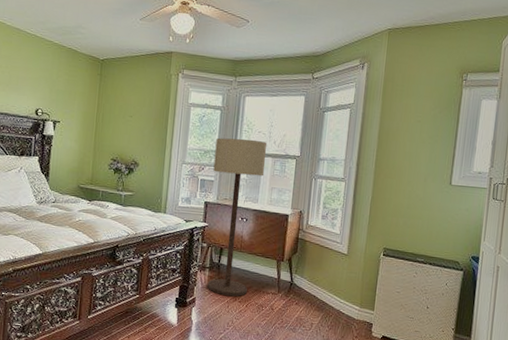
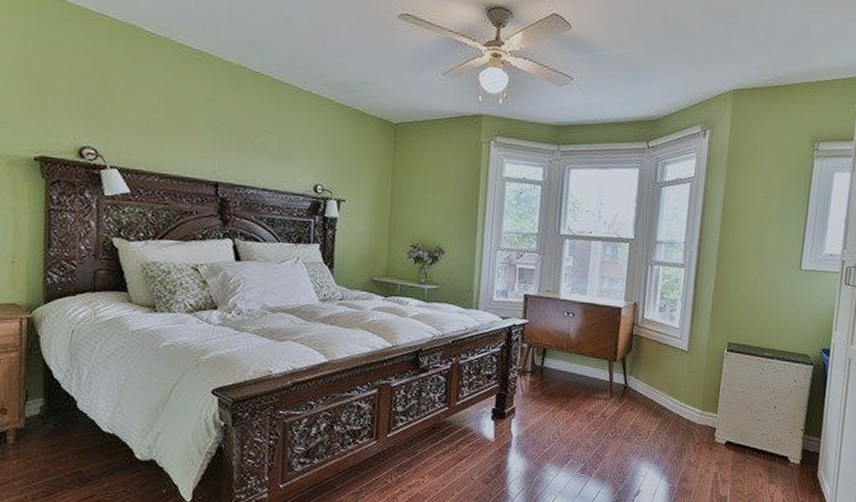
floor lamp: present [207,138,268,297] -> none [528,218,597,405]

